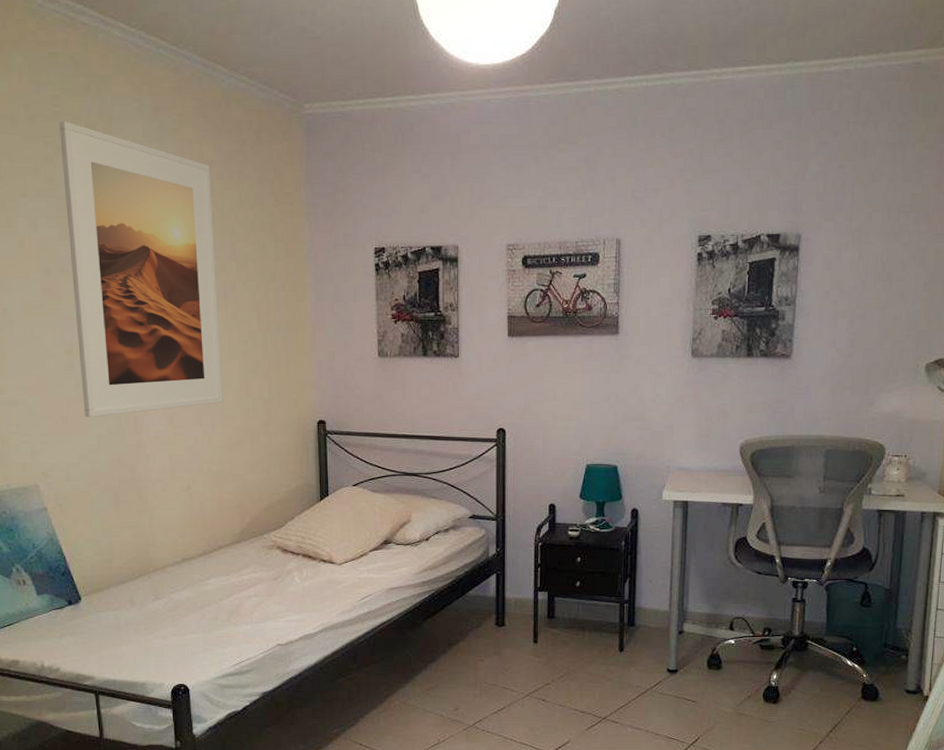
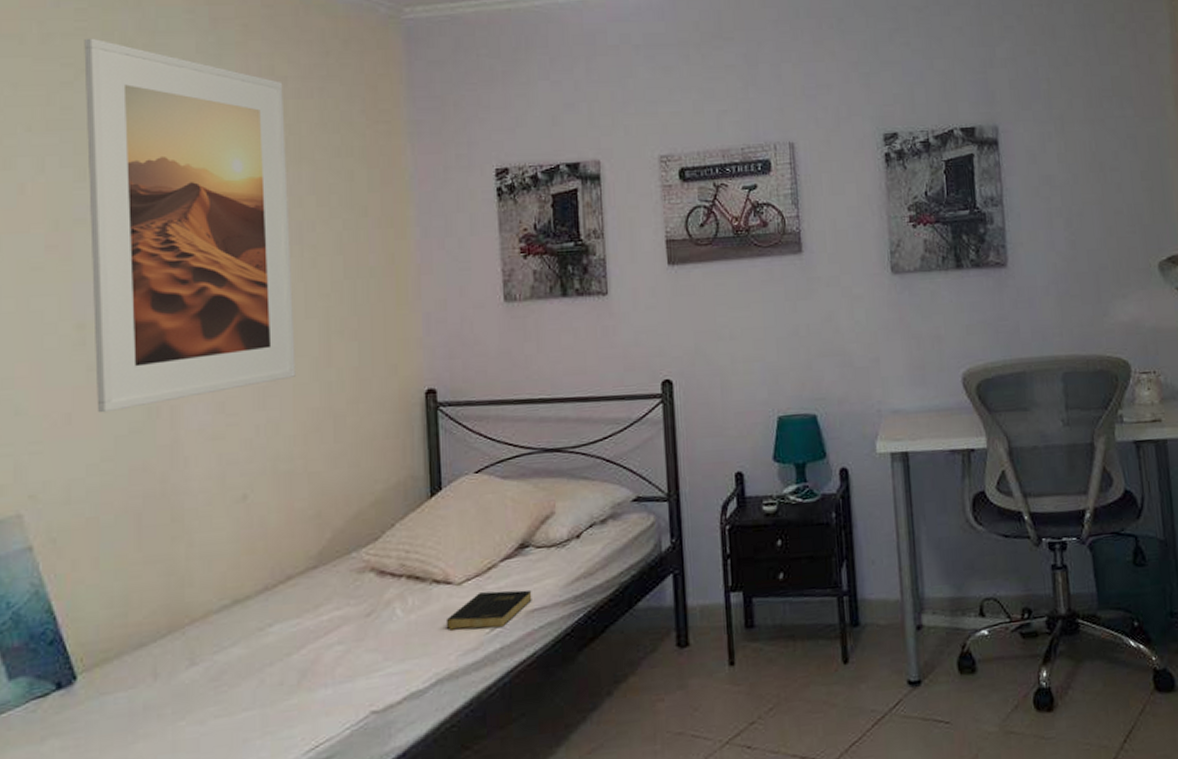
book: none [330,572,392,598] -> present [445,590,532,630]

